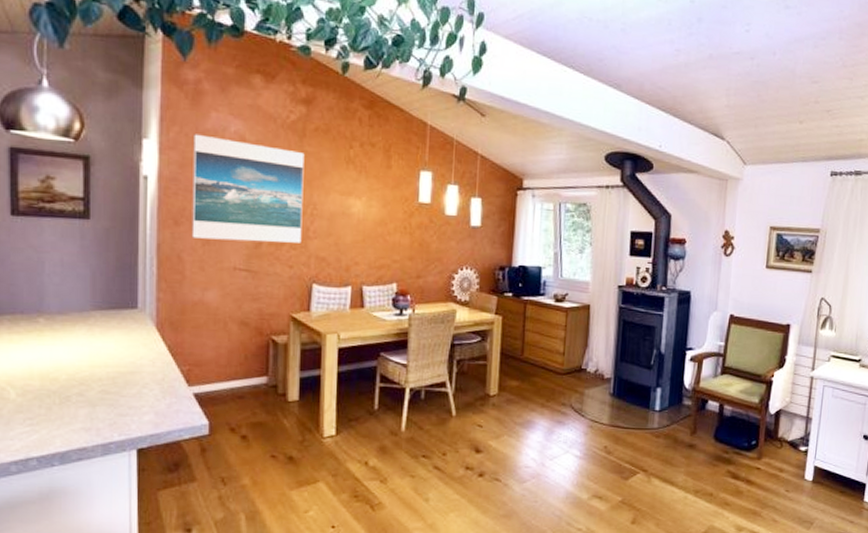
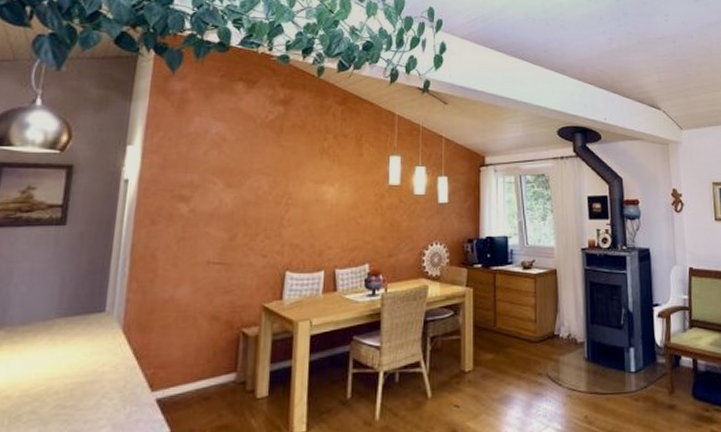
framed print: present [191,134,305,243] -> none [167,137,281,236]

